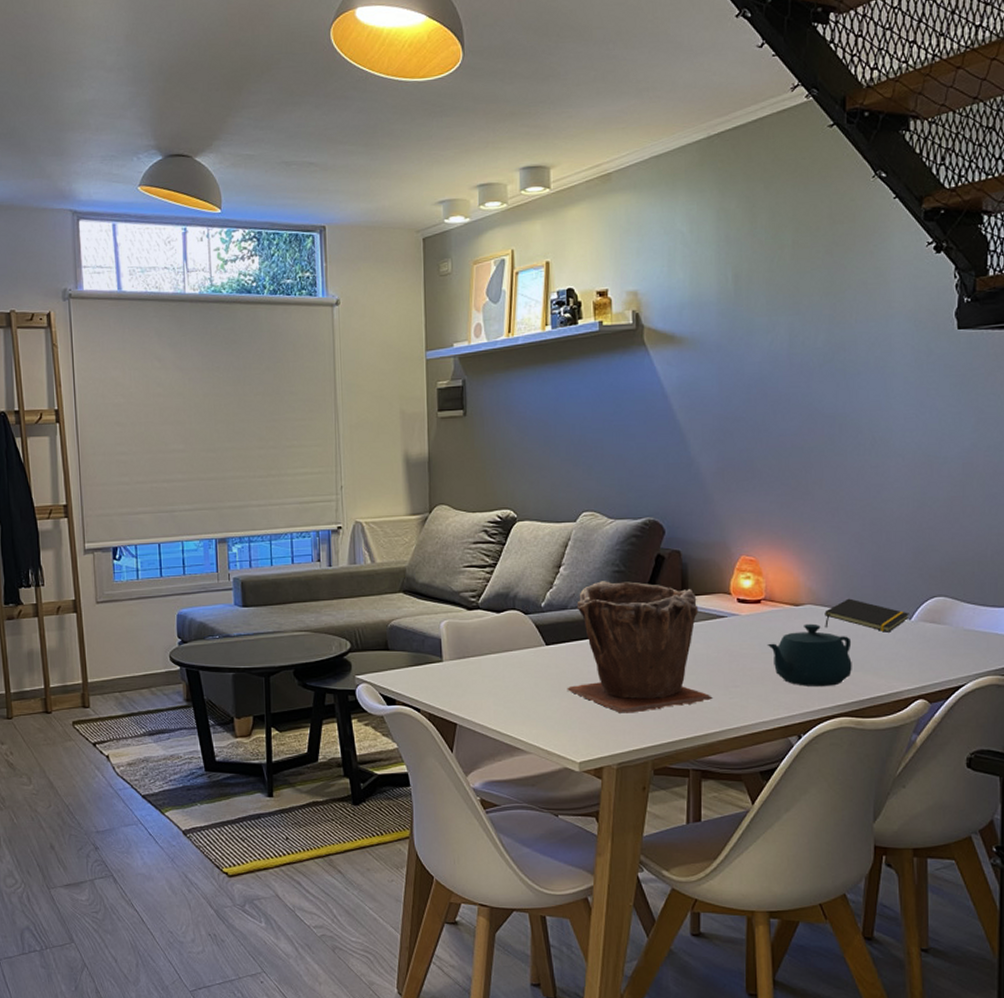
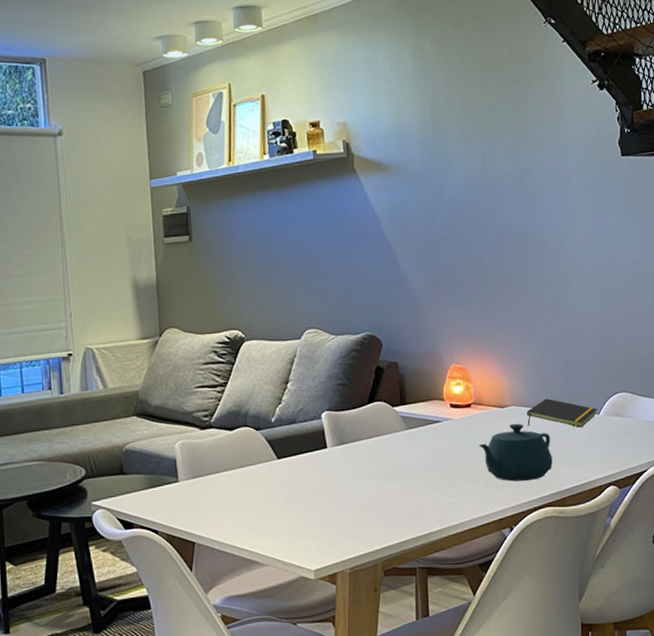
plant pot: present [567,581,713,713] -> none [299,393,433,520]

